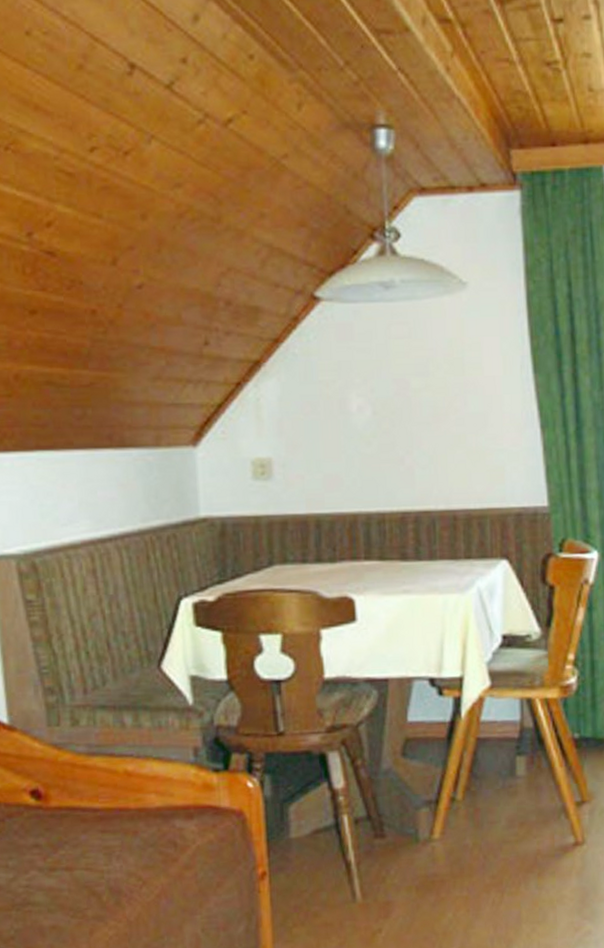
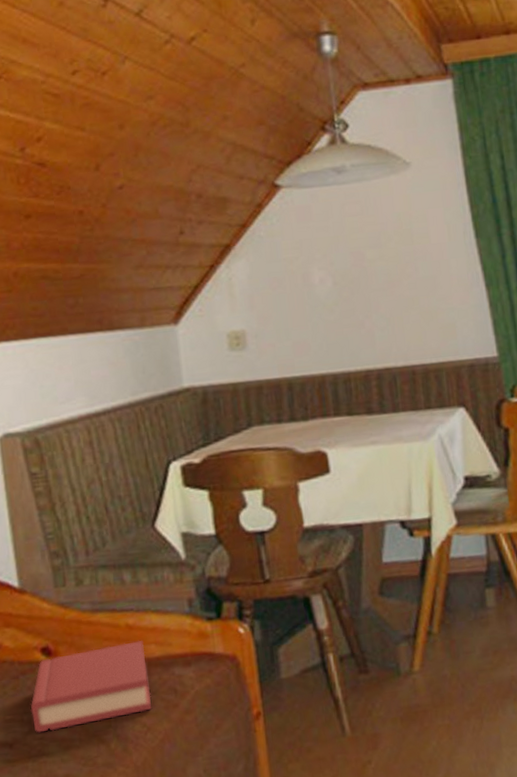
hardback book: none [16,789,149,880] -> present [30,640,152,733]

